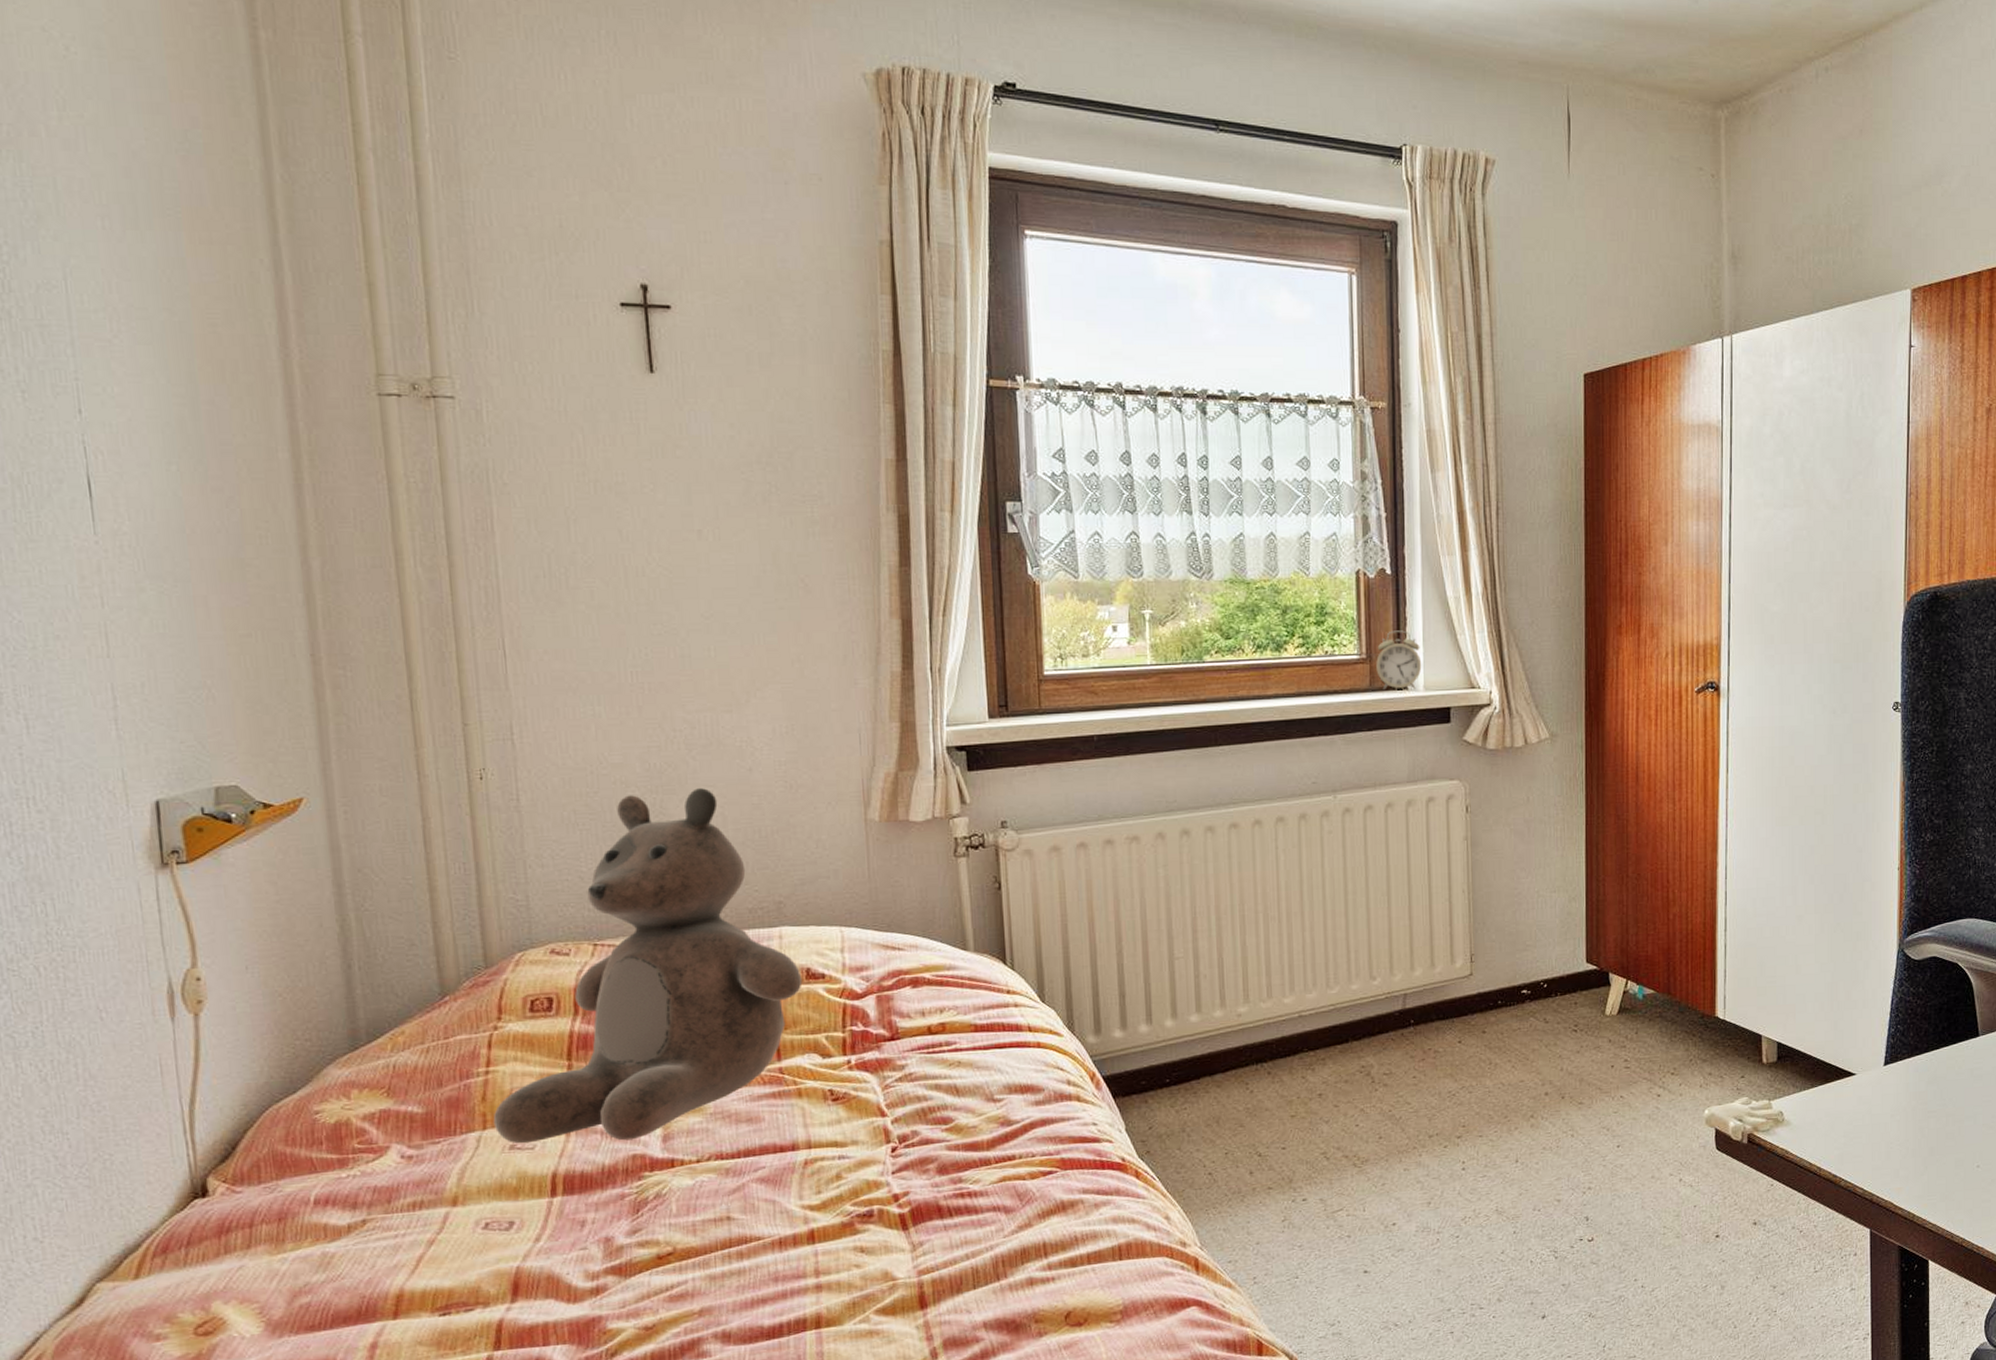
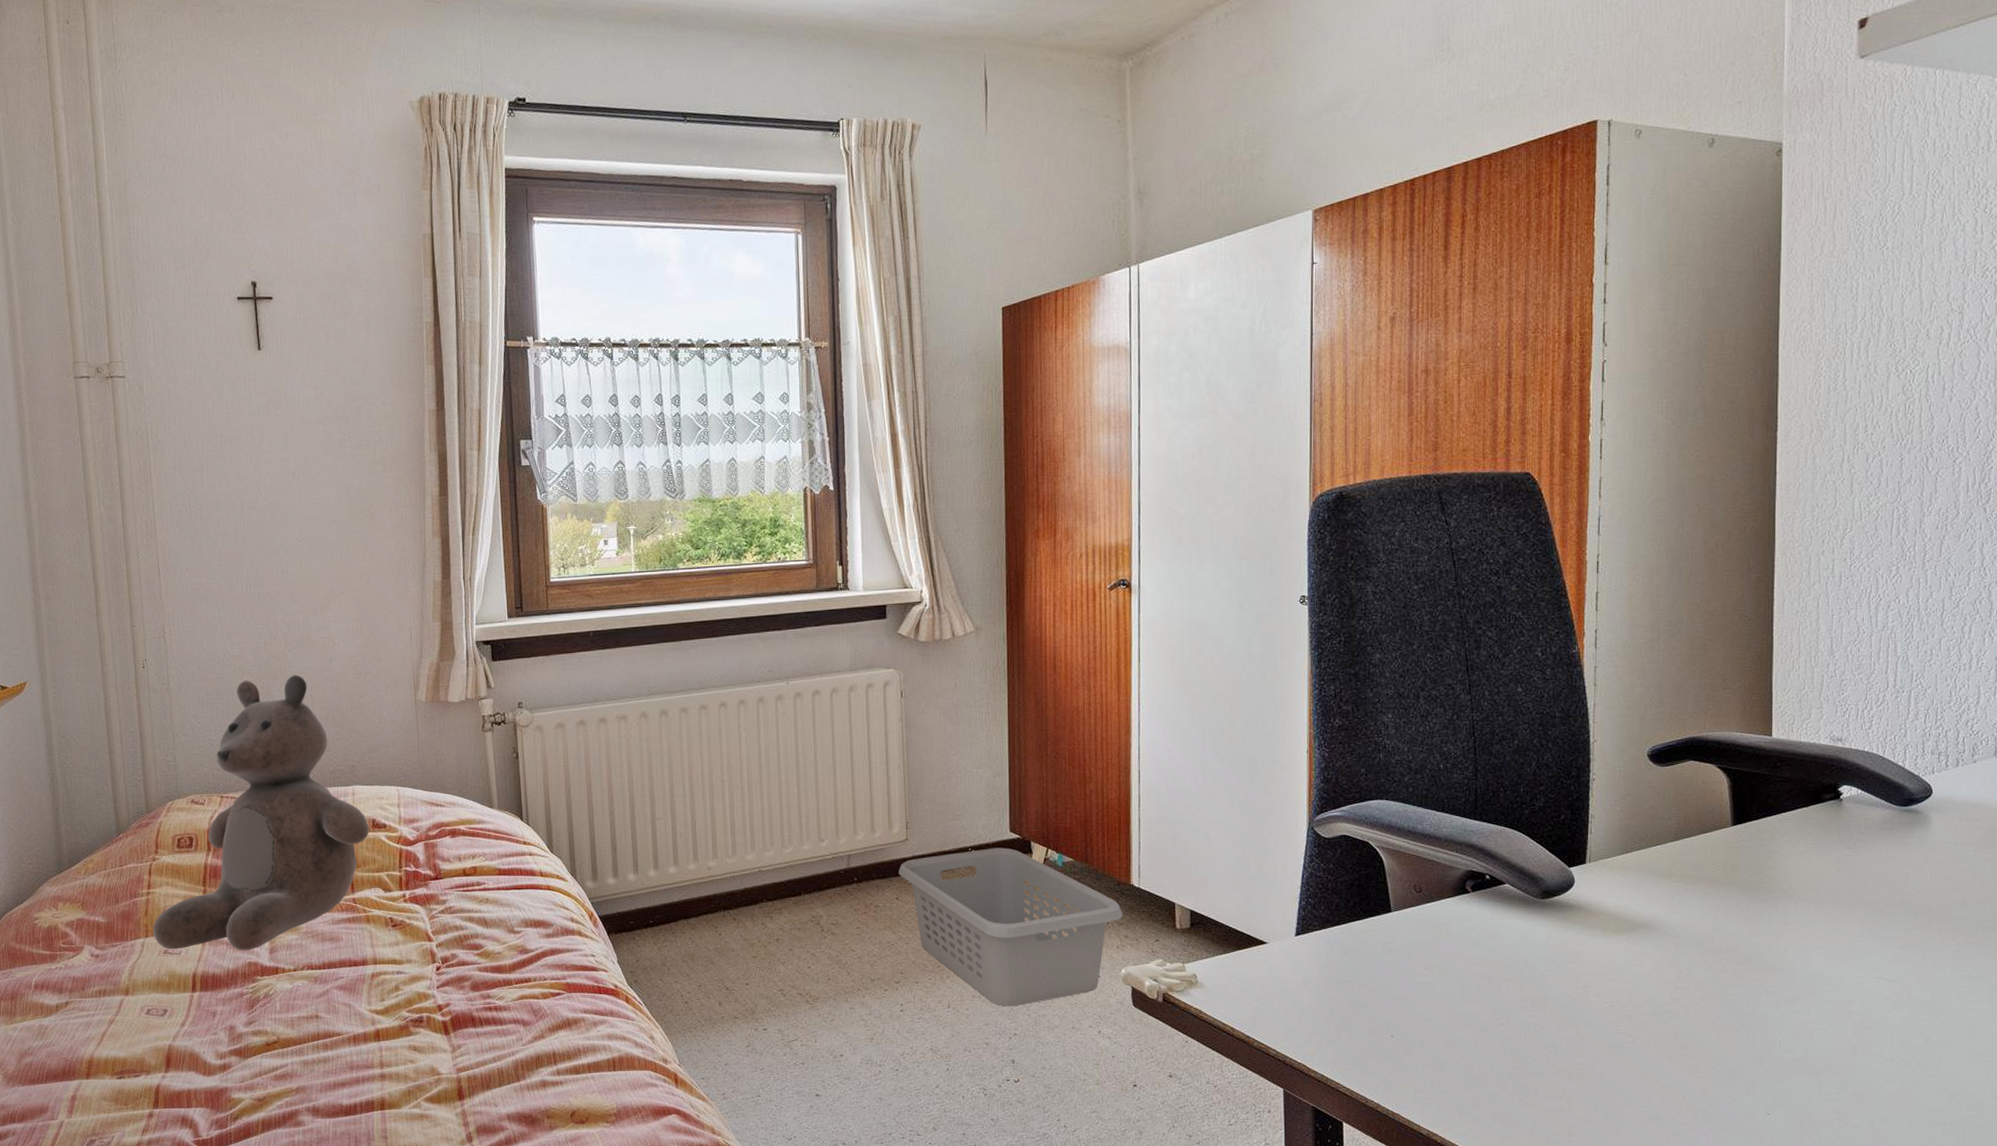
alarm clock: present [1376,630,1422,690] -> none [821,538,861,590]
laundry basket: none [1462,980,1707,1158] -> present [899,847,1123,1007]

